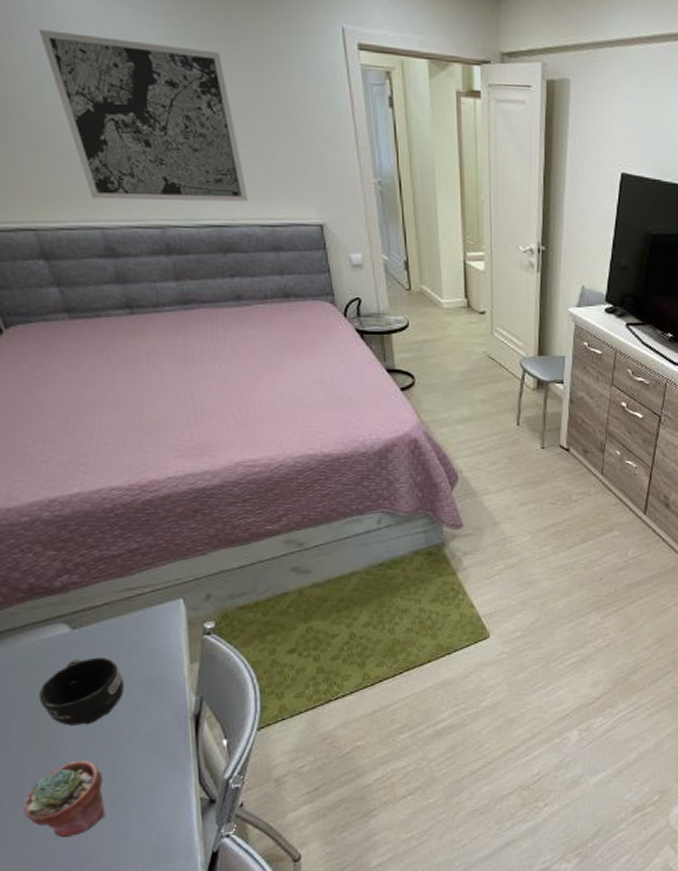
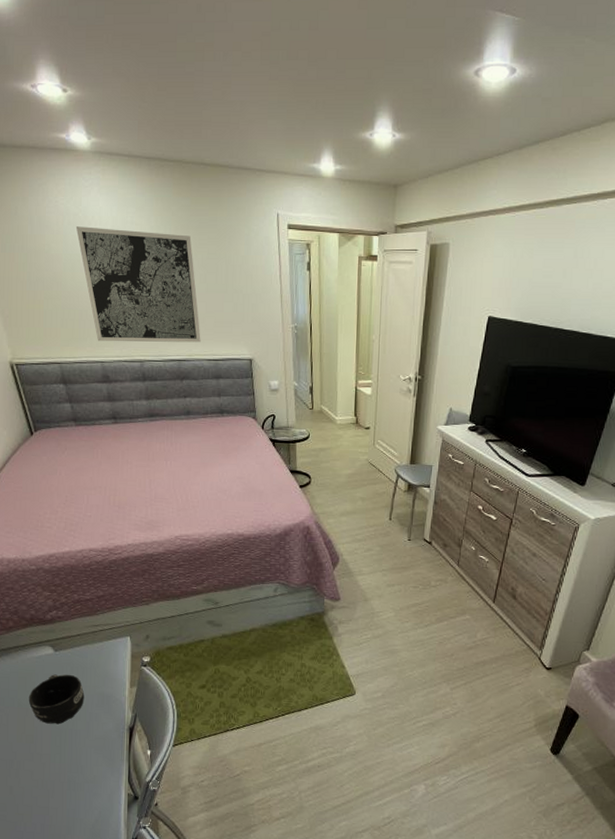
potted succulent: present [22,761,106,837] -> none [9,751,63,808]

